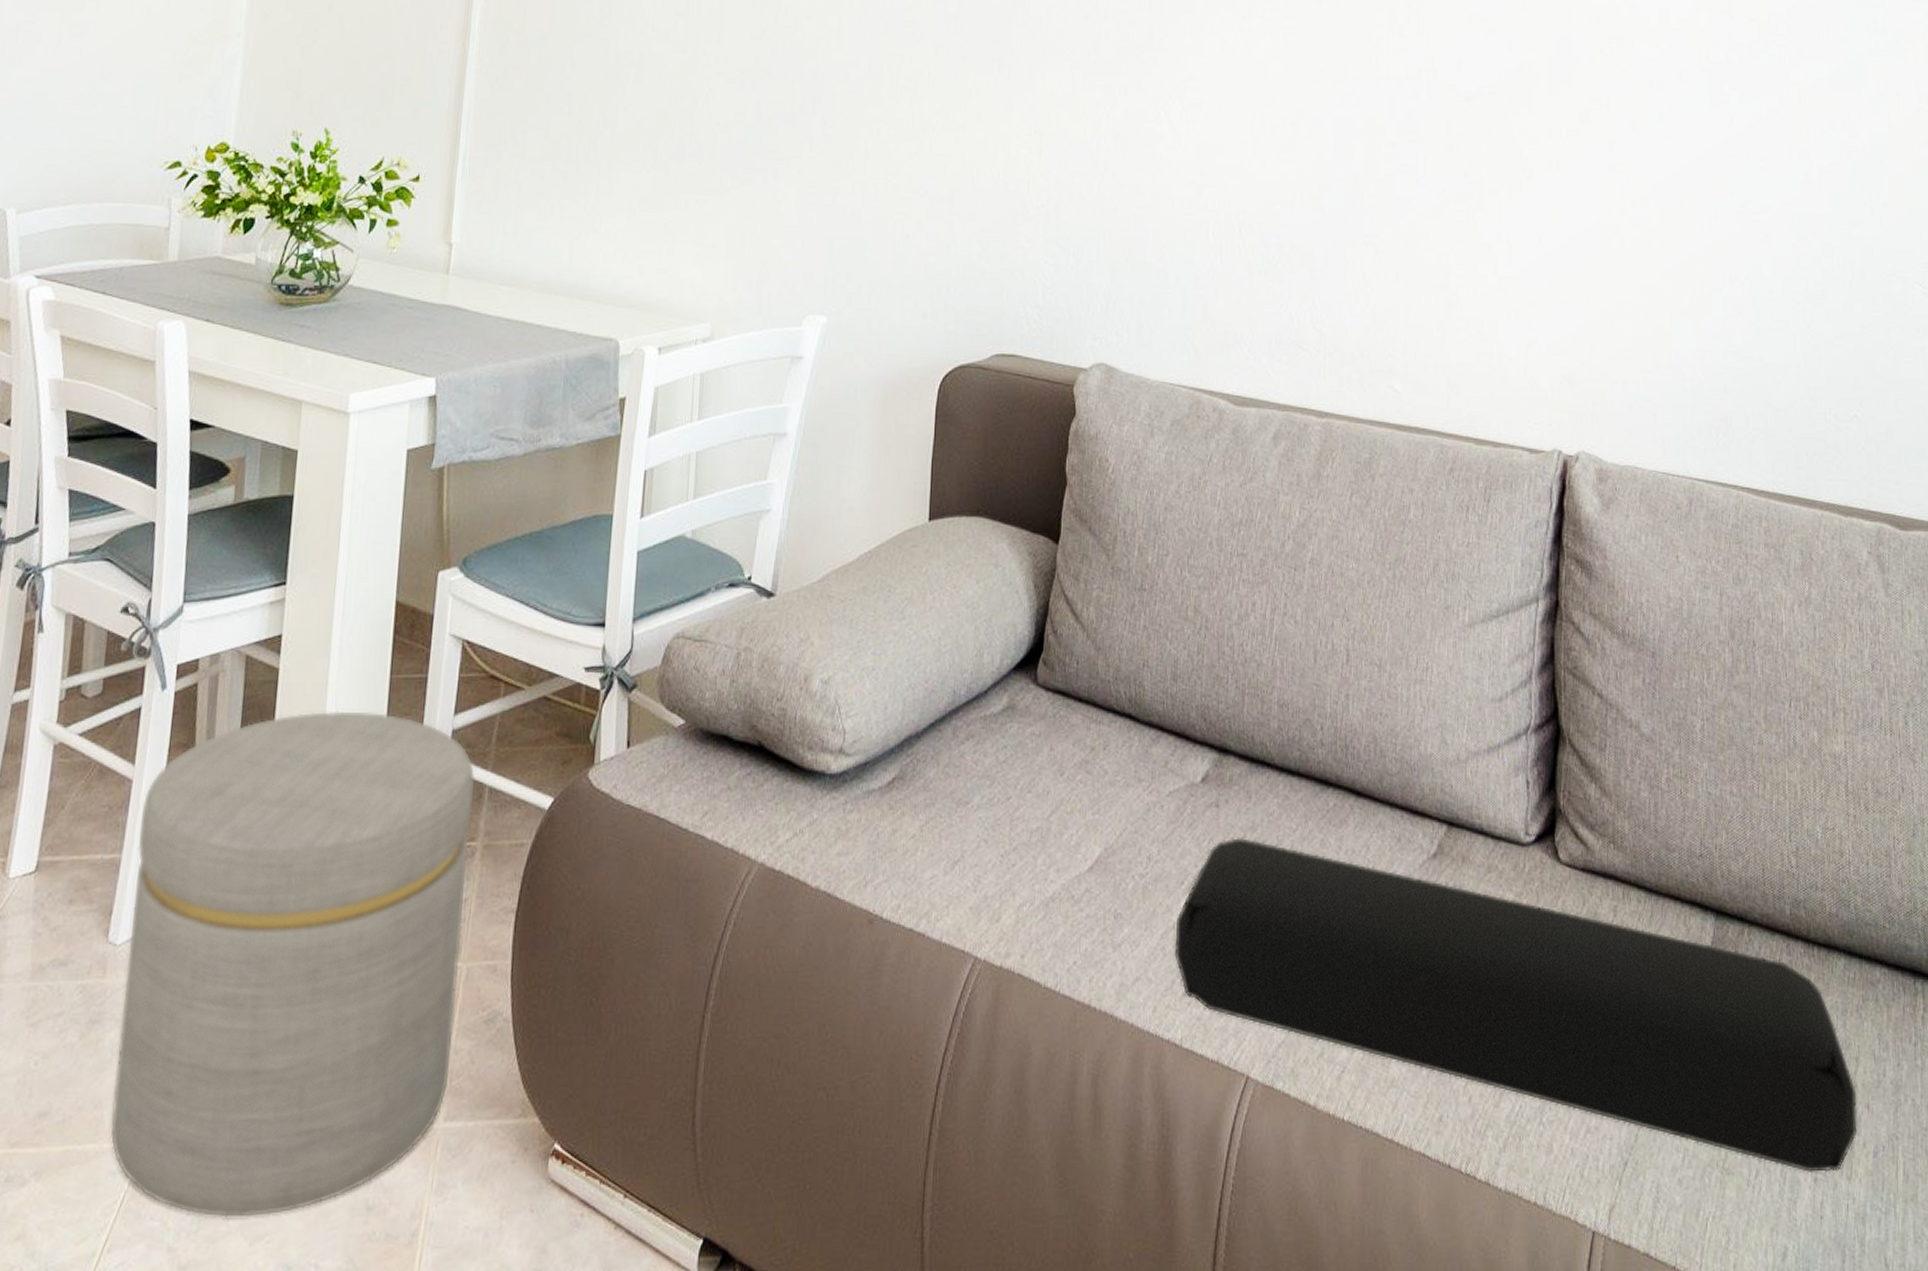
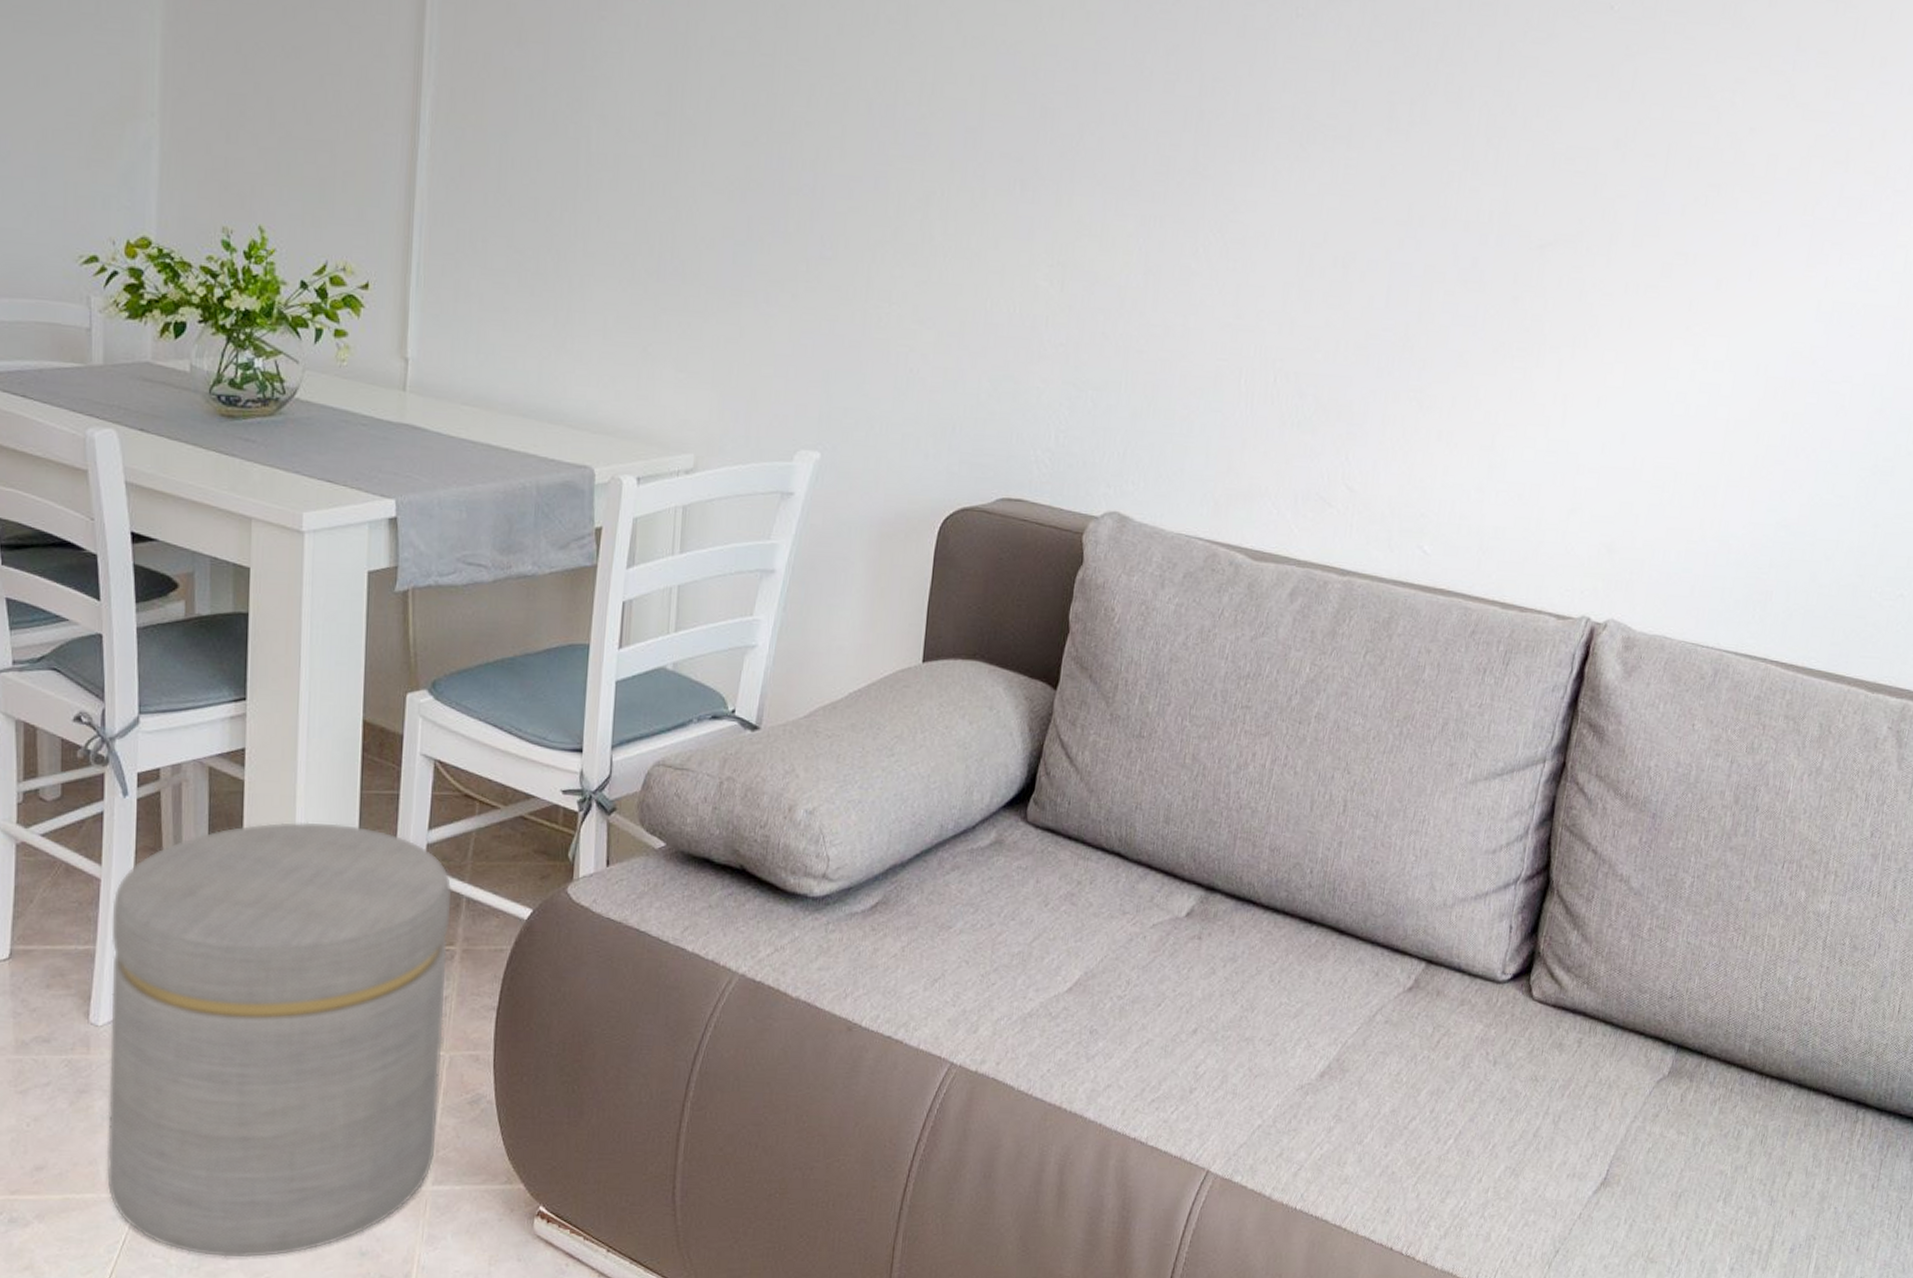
cushion: present [1174,836,1857,1172] -> none [1146,966,1784,1264]

